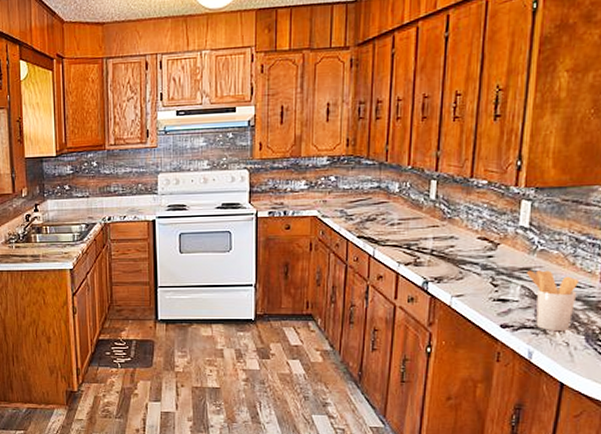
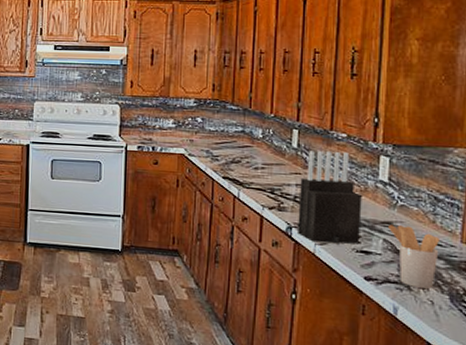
knife block: none [434,200,501,295] -> present [298,151,362,245]

